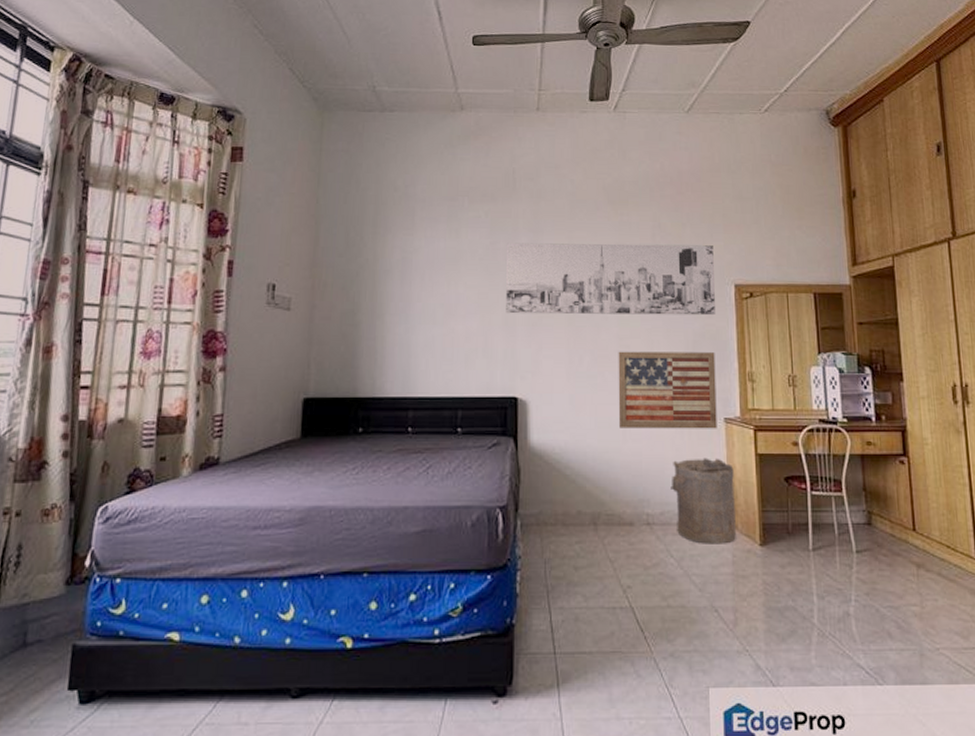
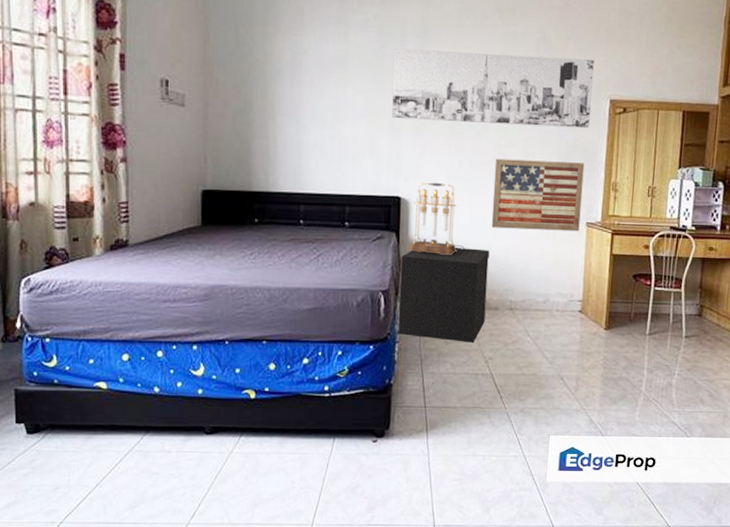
nightstand: none [519,453,620,567] -> present [398,248,490,343]
table lamp: none [529,380,591,461] -> present [409,182,465,255]
laundry hamper: present [671,458,736,544] -> none [533,256,590,327]

